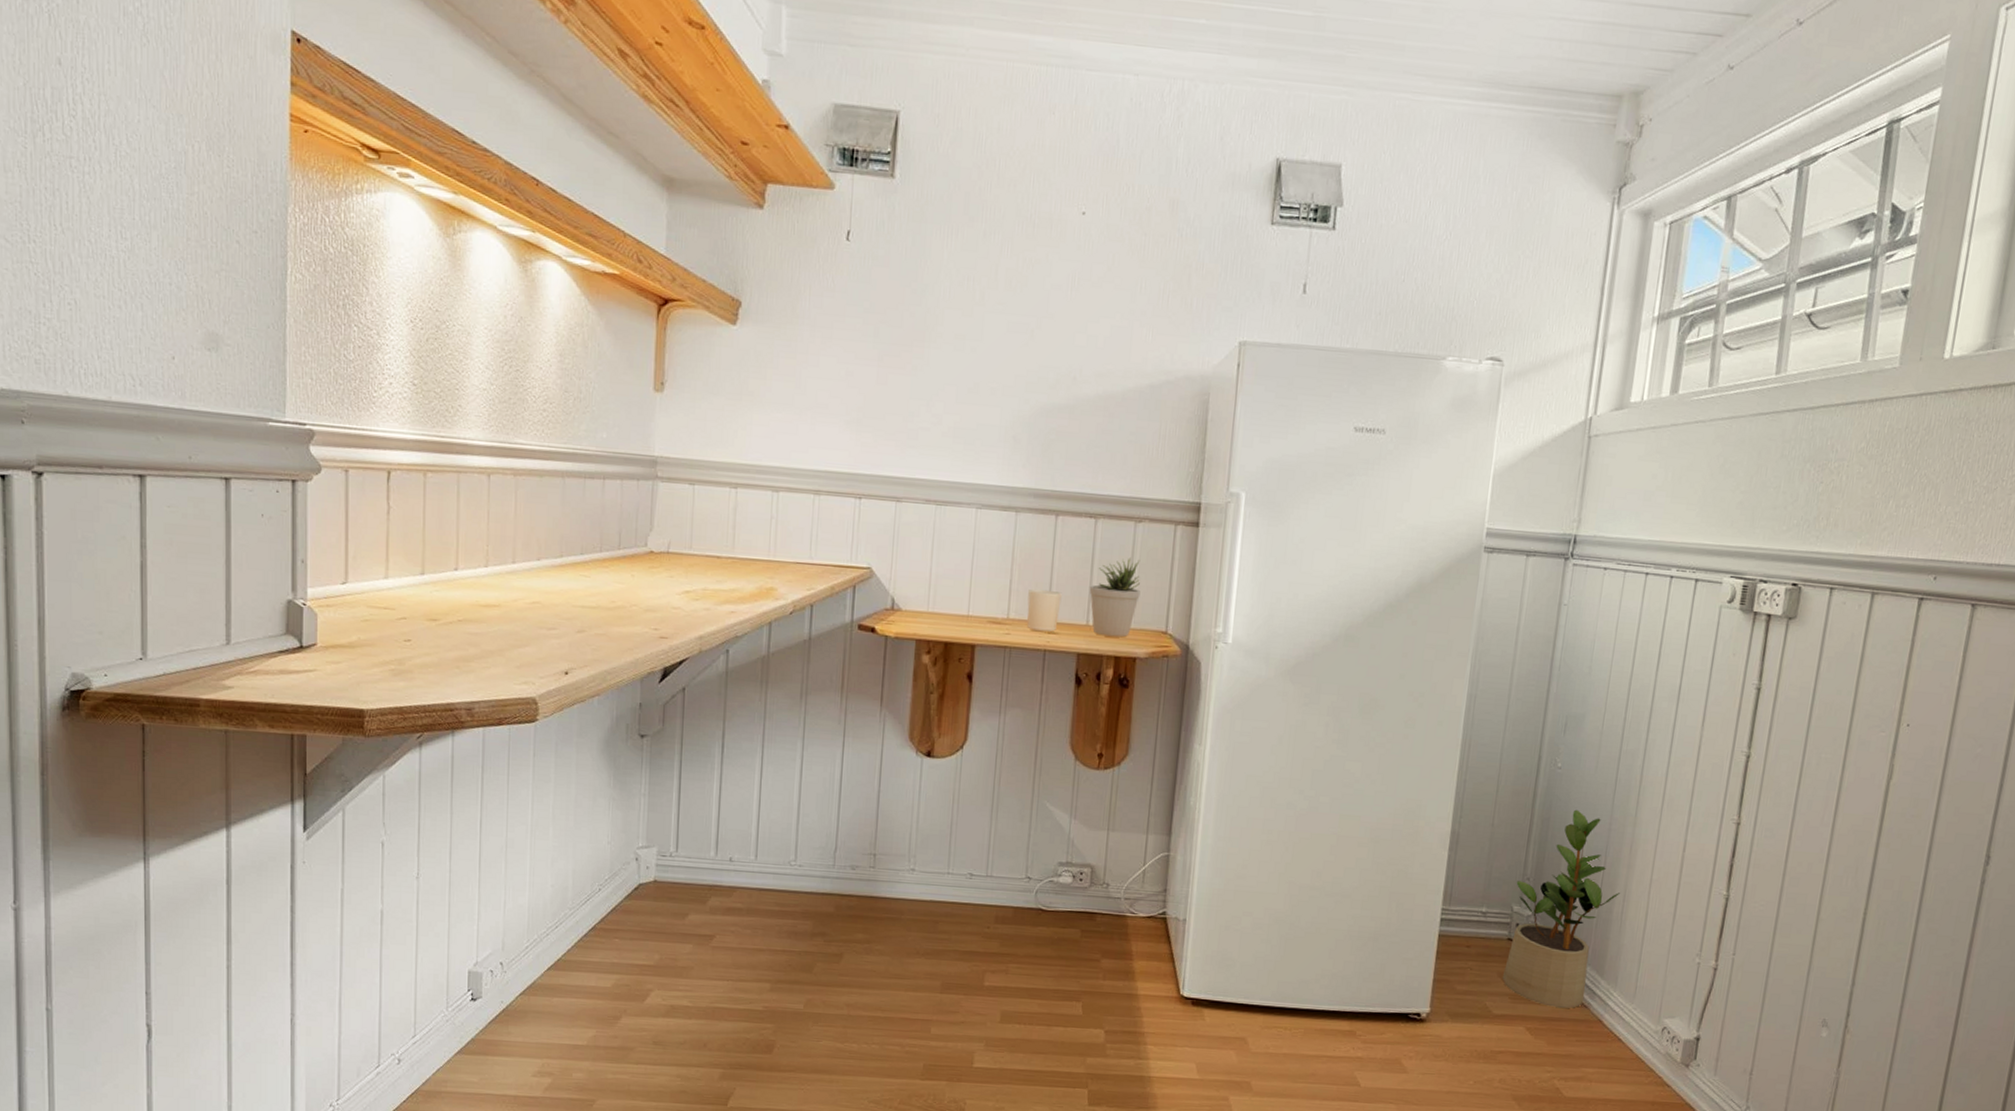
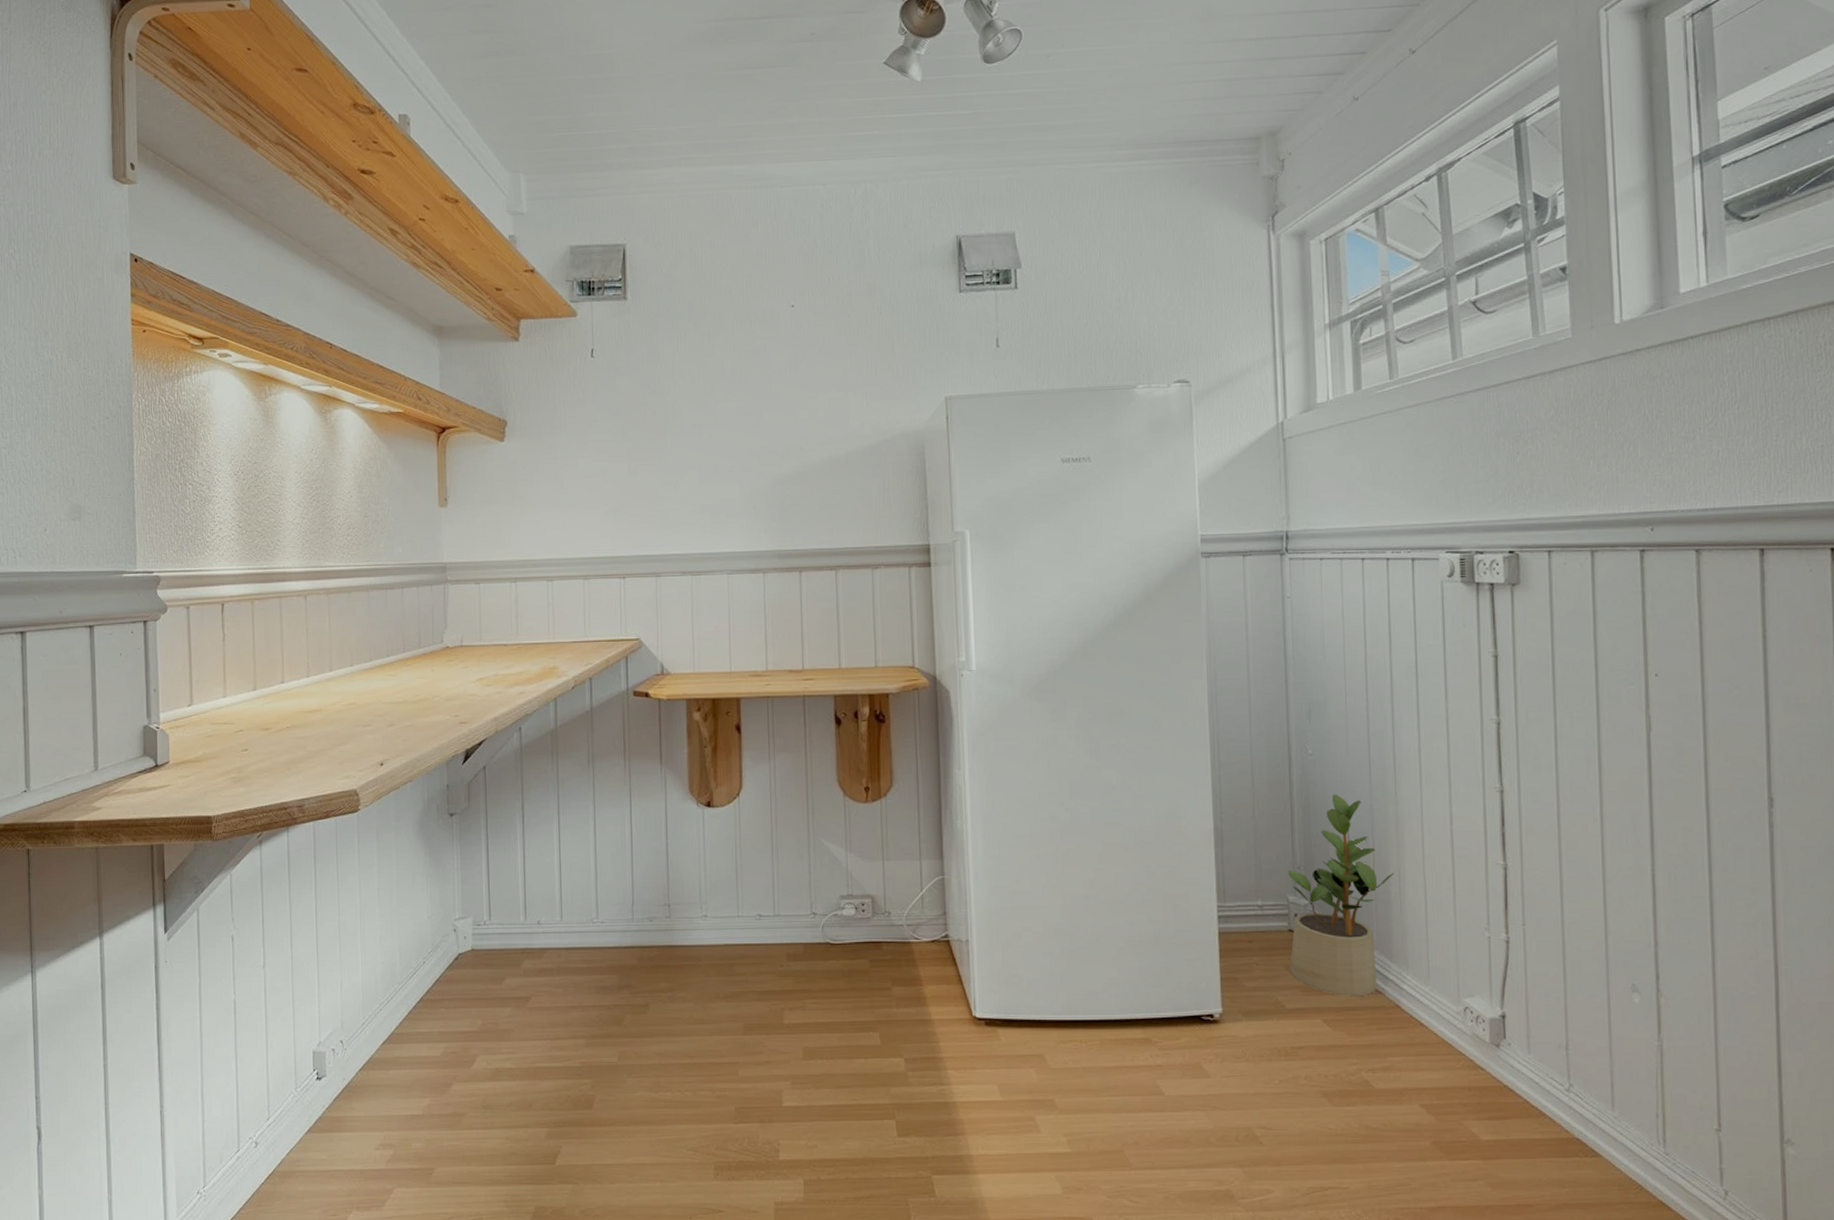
cup: present [1026,588,1062,633] -> none [783,640,814,680]
potted plant: present [1089,558,1141,638] -> none [837,602,885,677]

